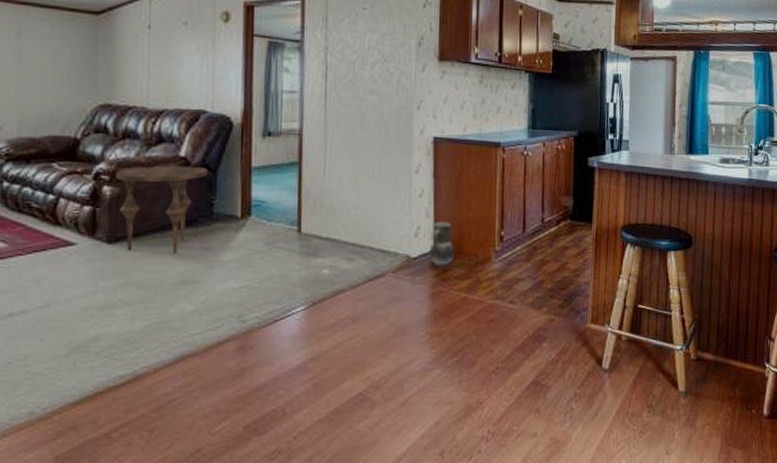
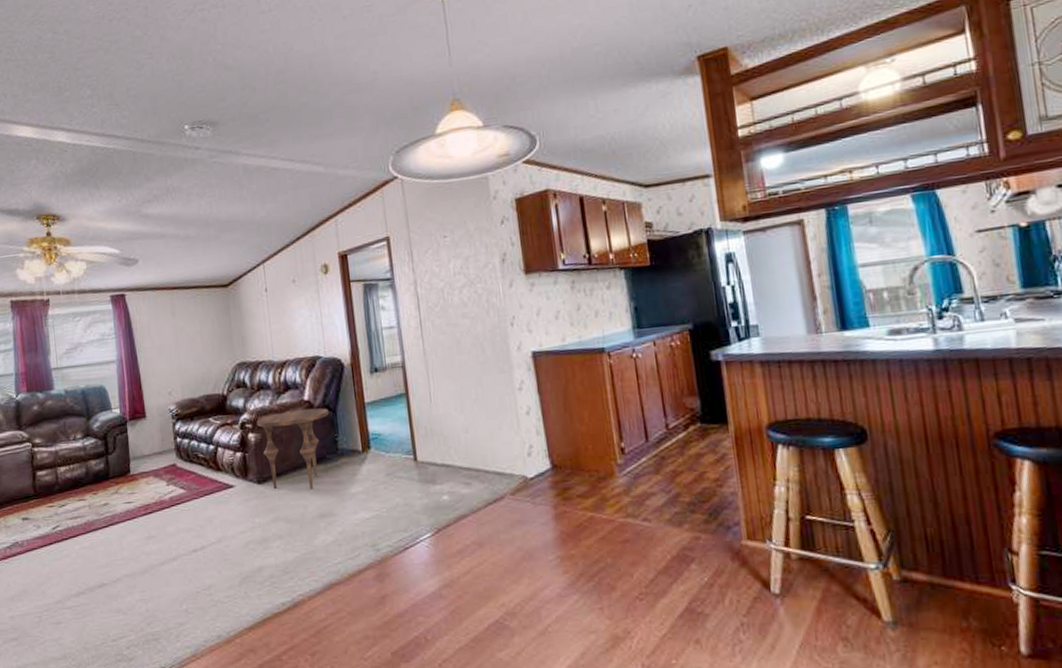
ceramic jug: present [429,221,455,267] -> none [545,437,574,486]

